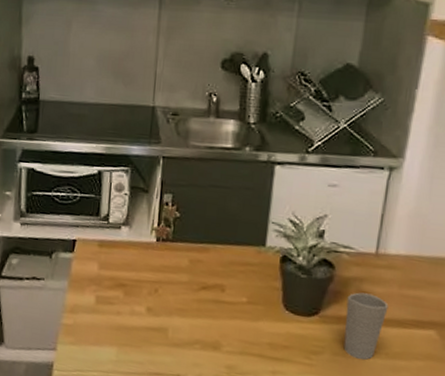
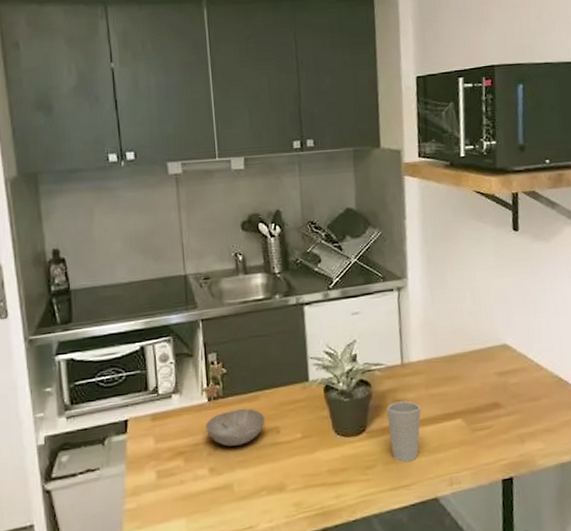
bowl: none [150,256,212,294] -> present [205,408,265,447]

